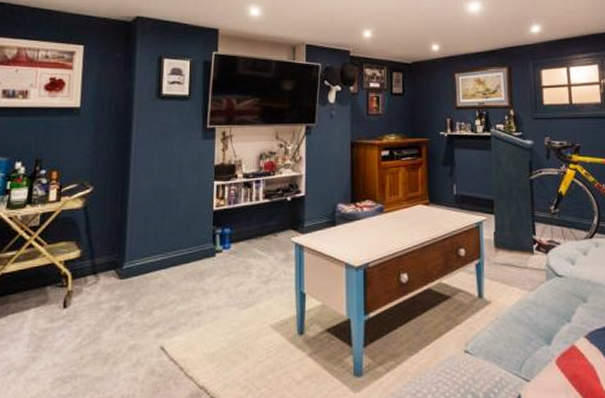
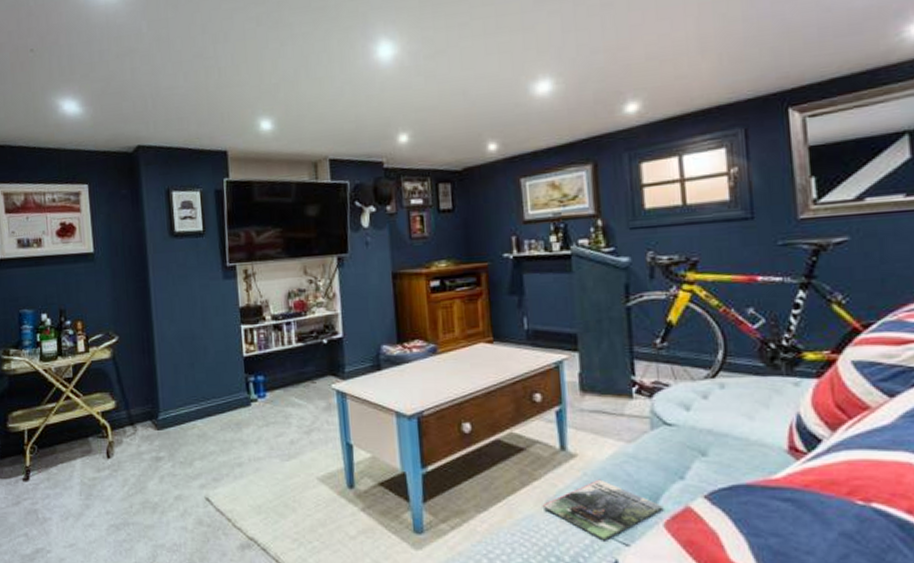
magazine: none [462,323,555,378] -> present [542,479,664,541]

